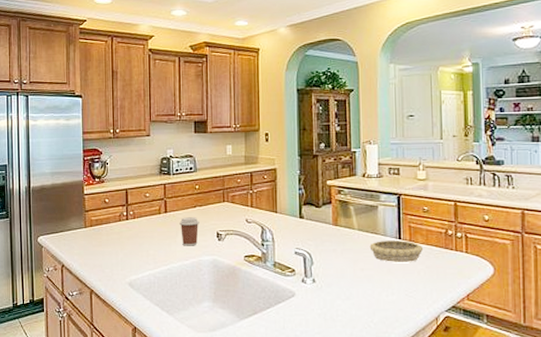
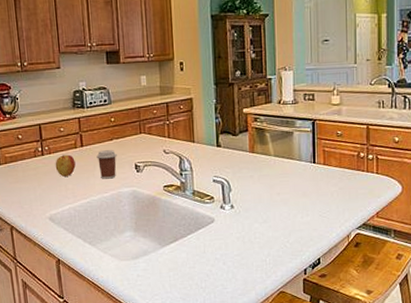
apple: none [138,220,158,242] -> present [55,155,76,177]
decorative bowl: present [369,241,424,262] -> none [285,164,337,186]

